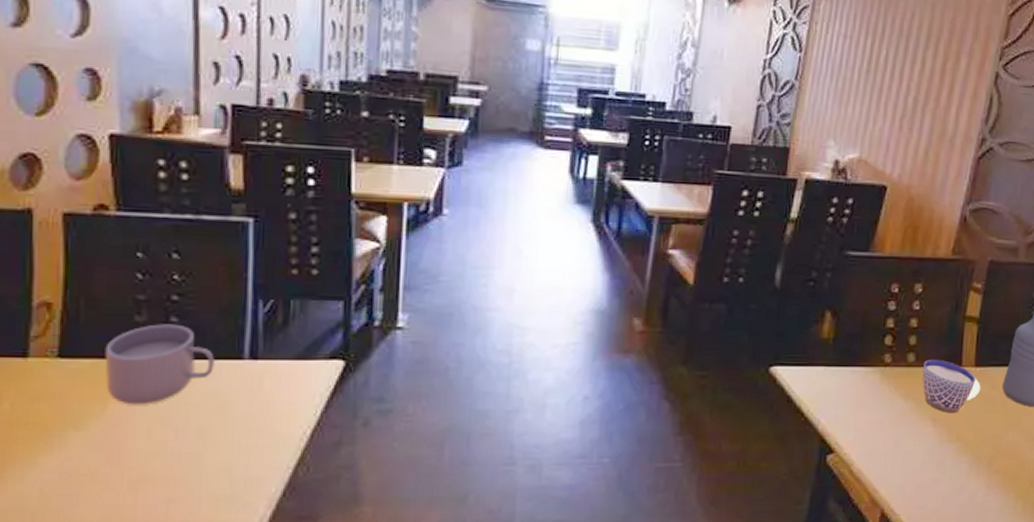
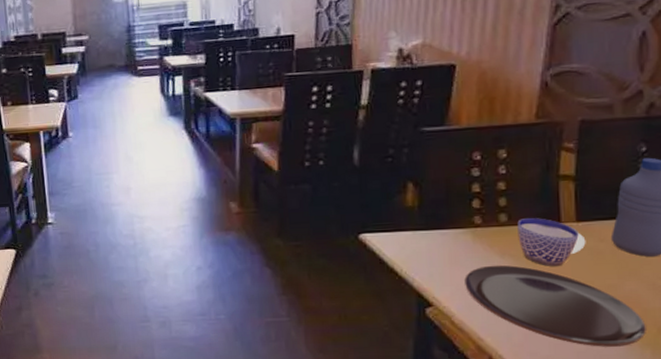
plate: none [867,409,1021,500] -> present [465,265,646,347]

